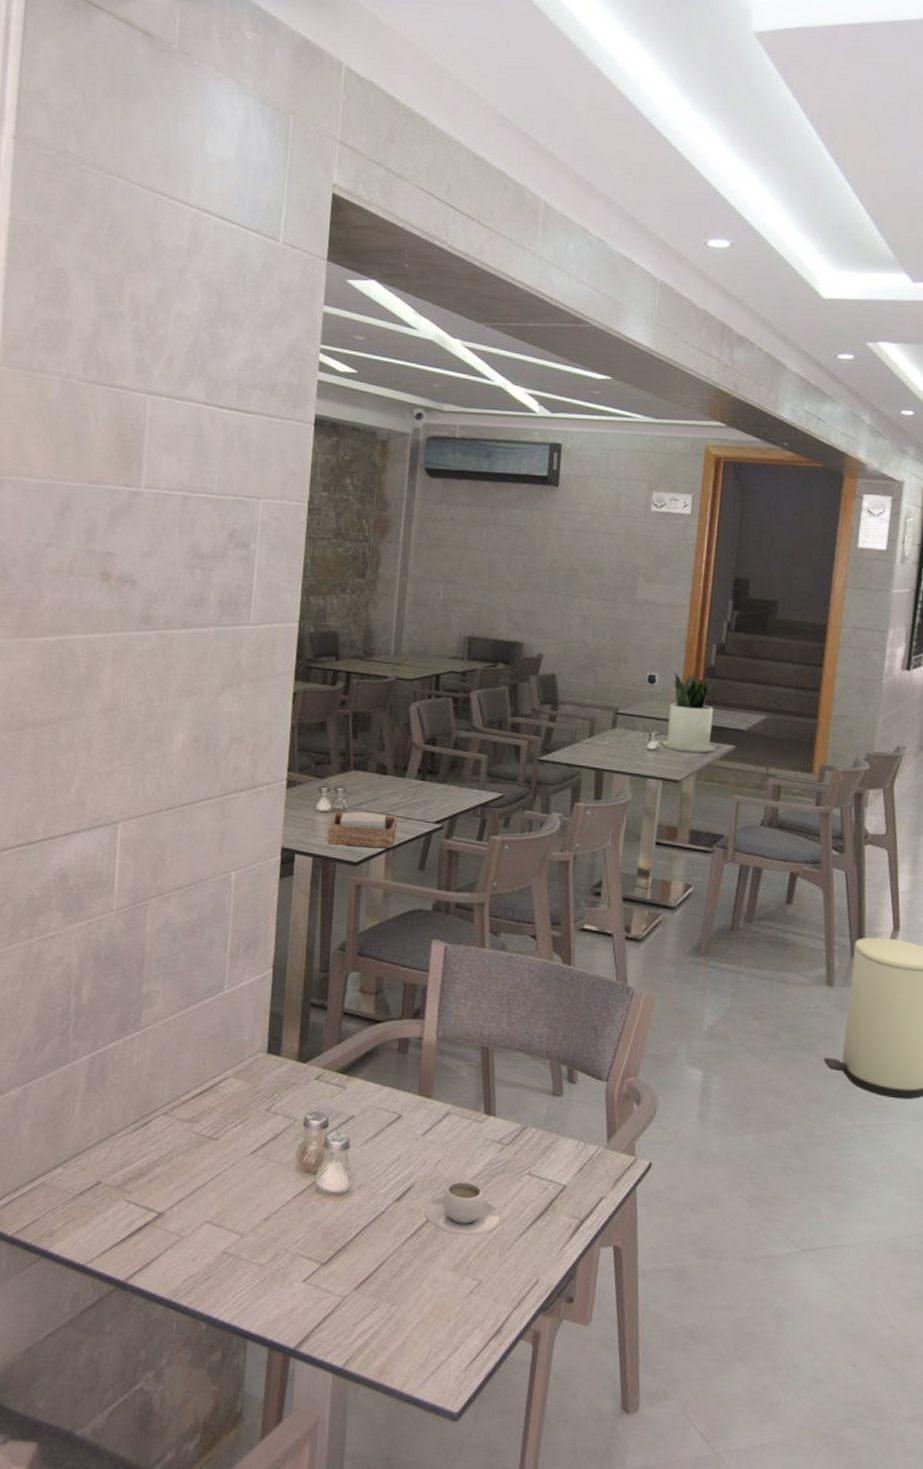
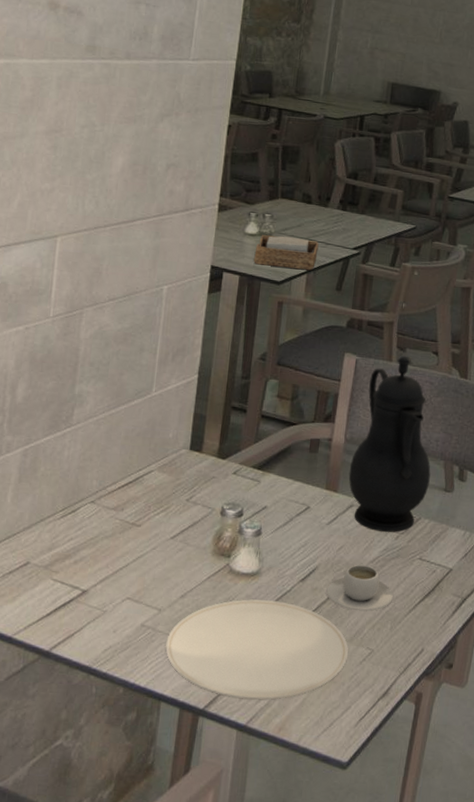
plate: none [250,1222,453,1340] -> present [165,599,348,701]
coffeepot: none [443,942,536,1143] -> present [348,356,431,532]

